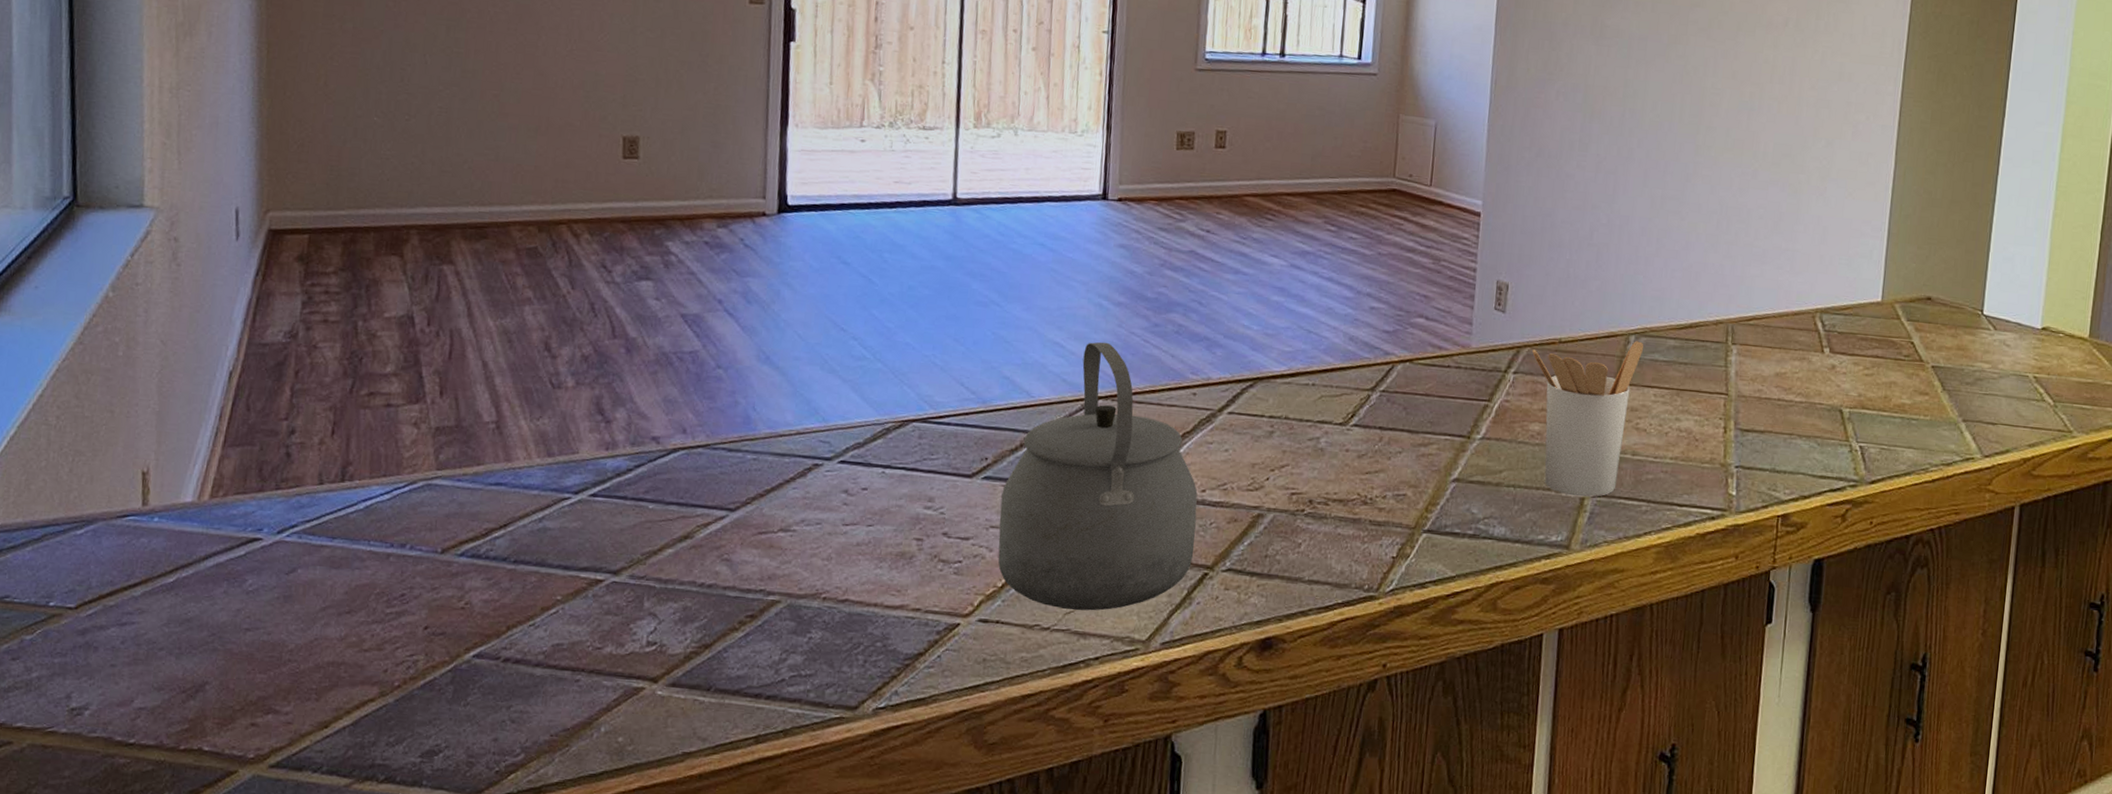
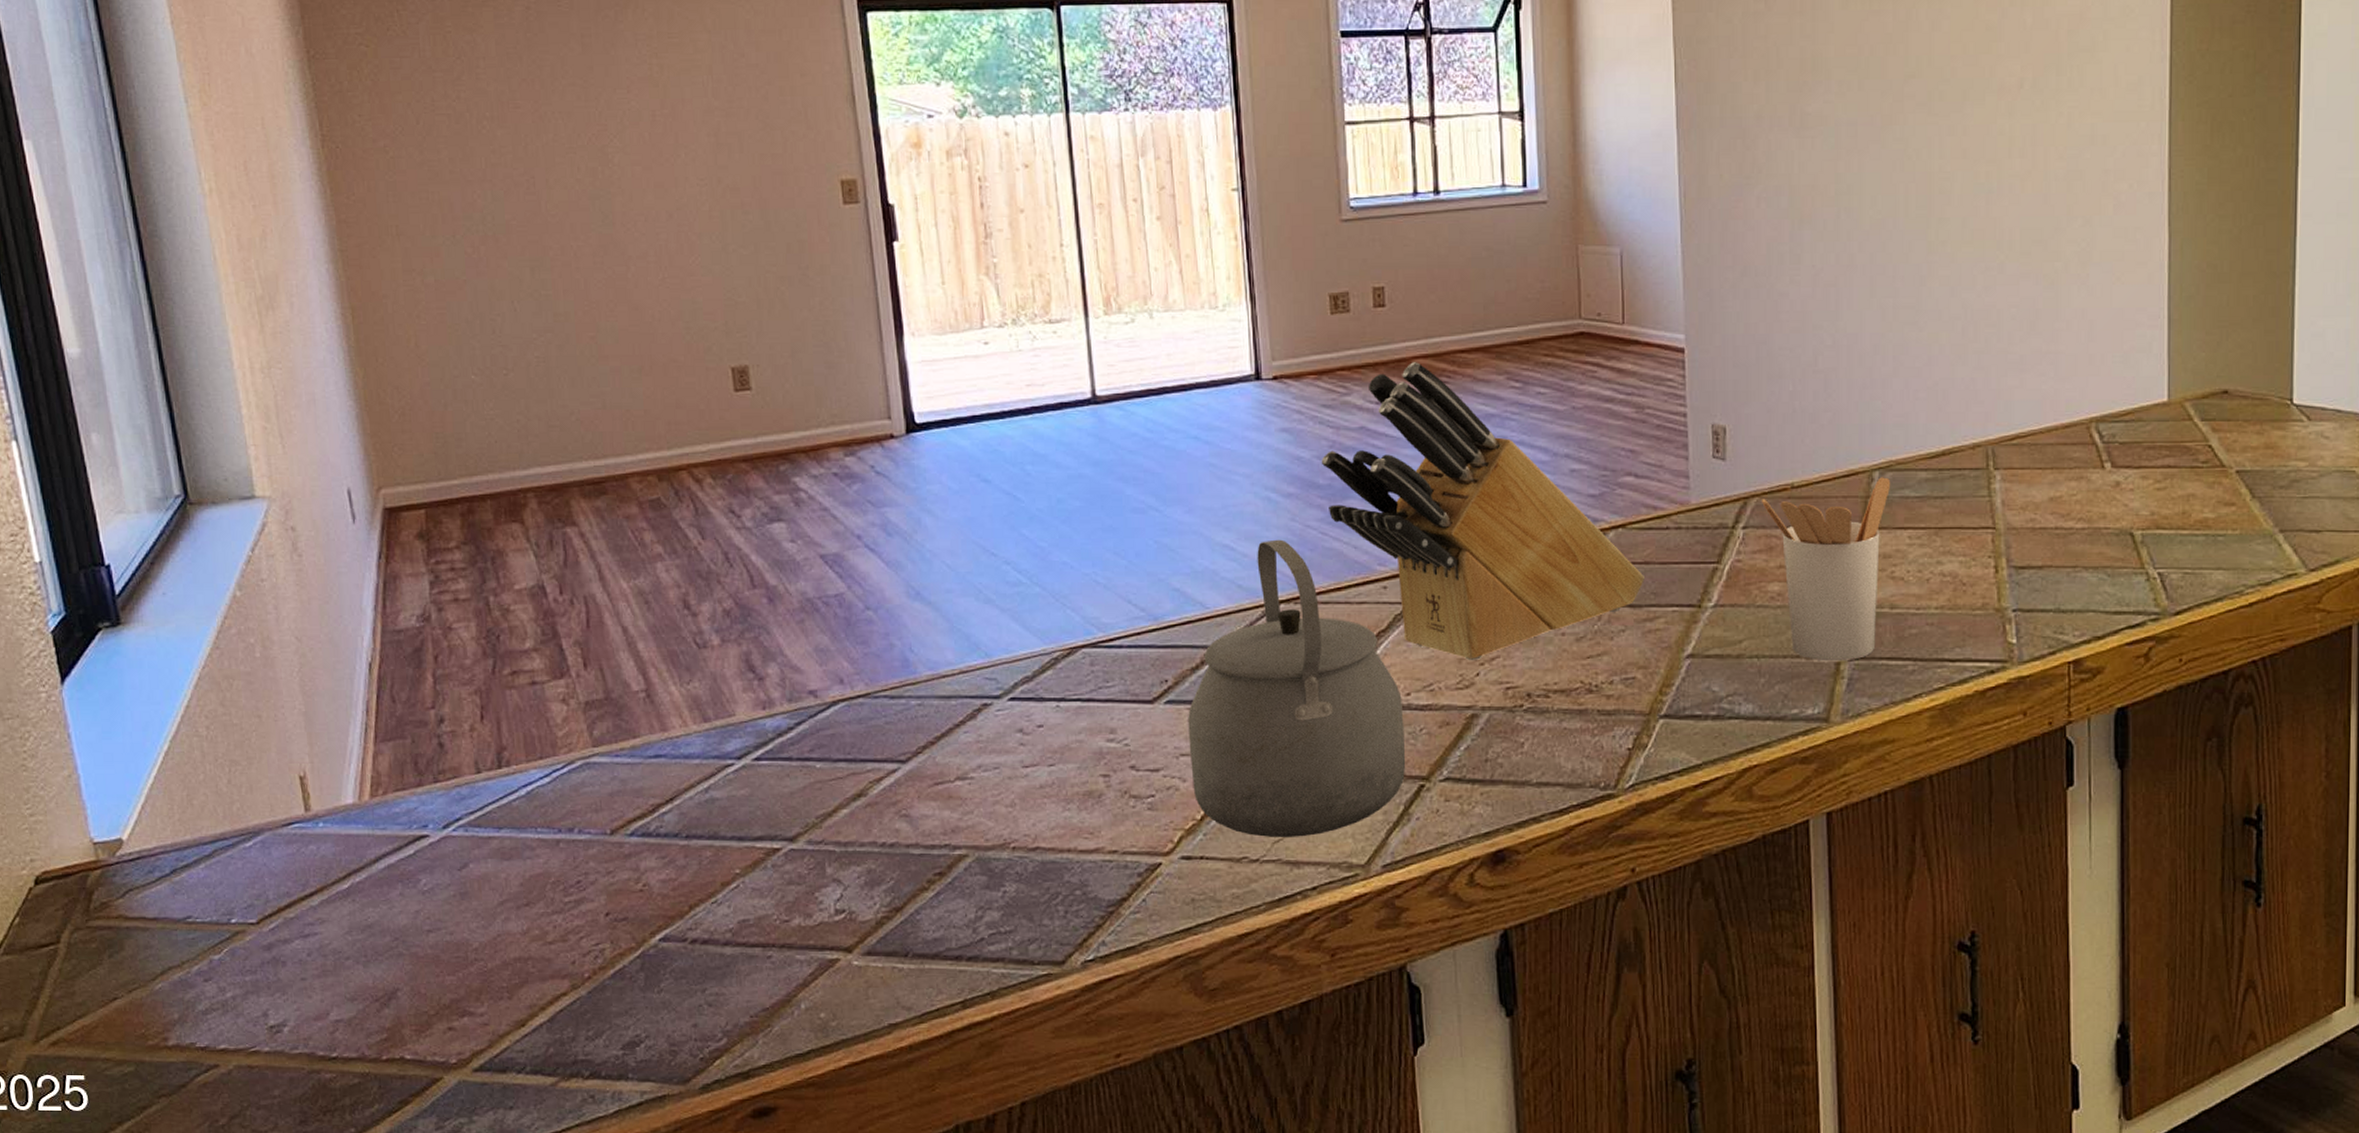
knife block: none [1151,199,1424,467] -> present [1321,362,1644,661]

